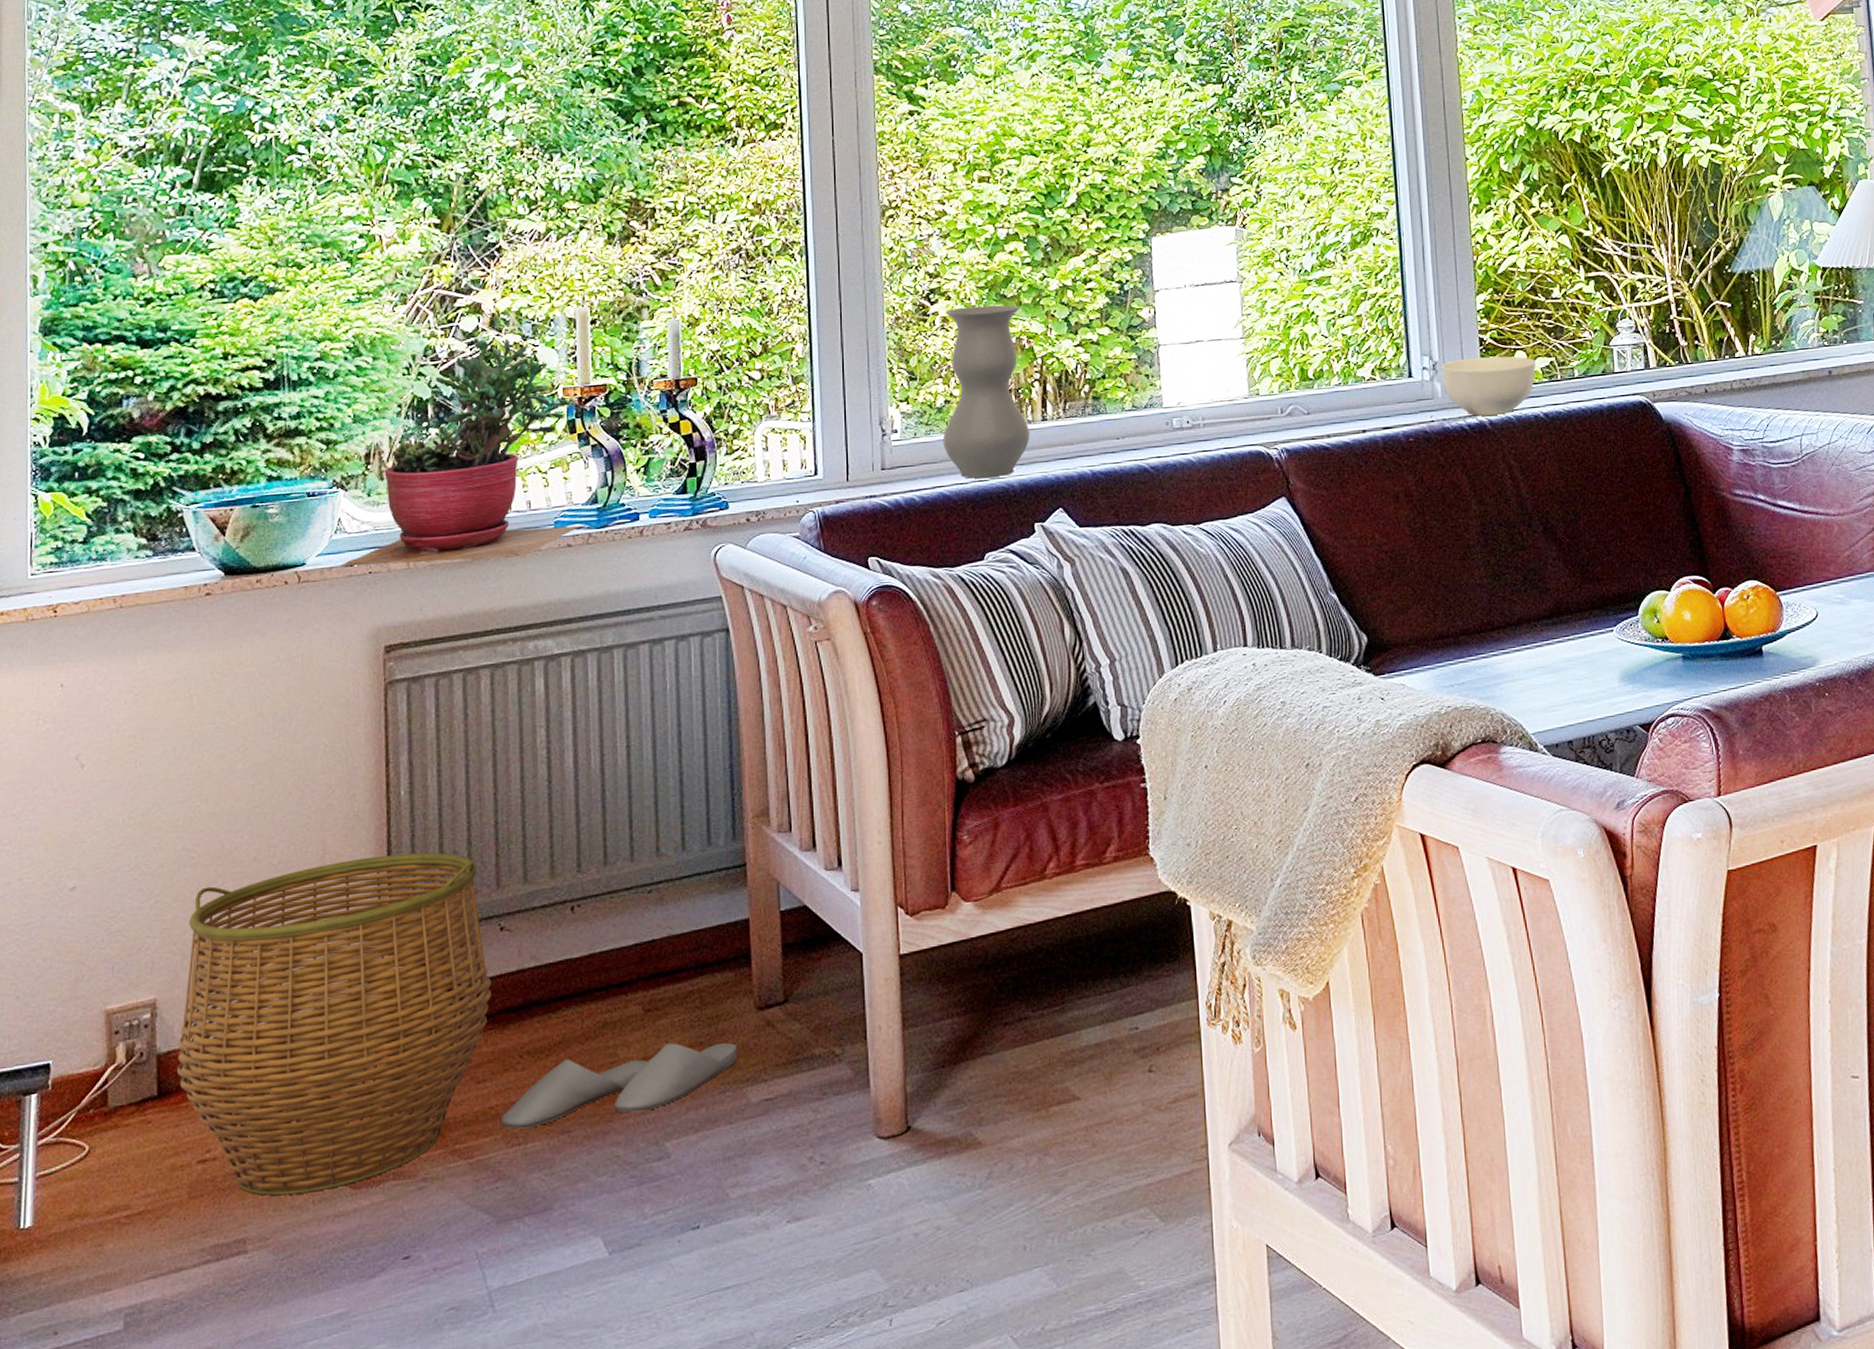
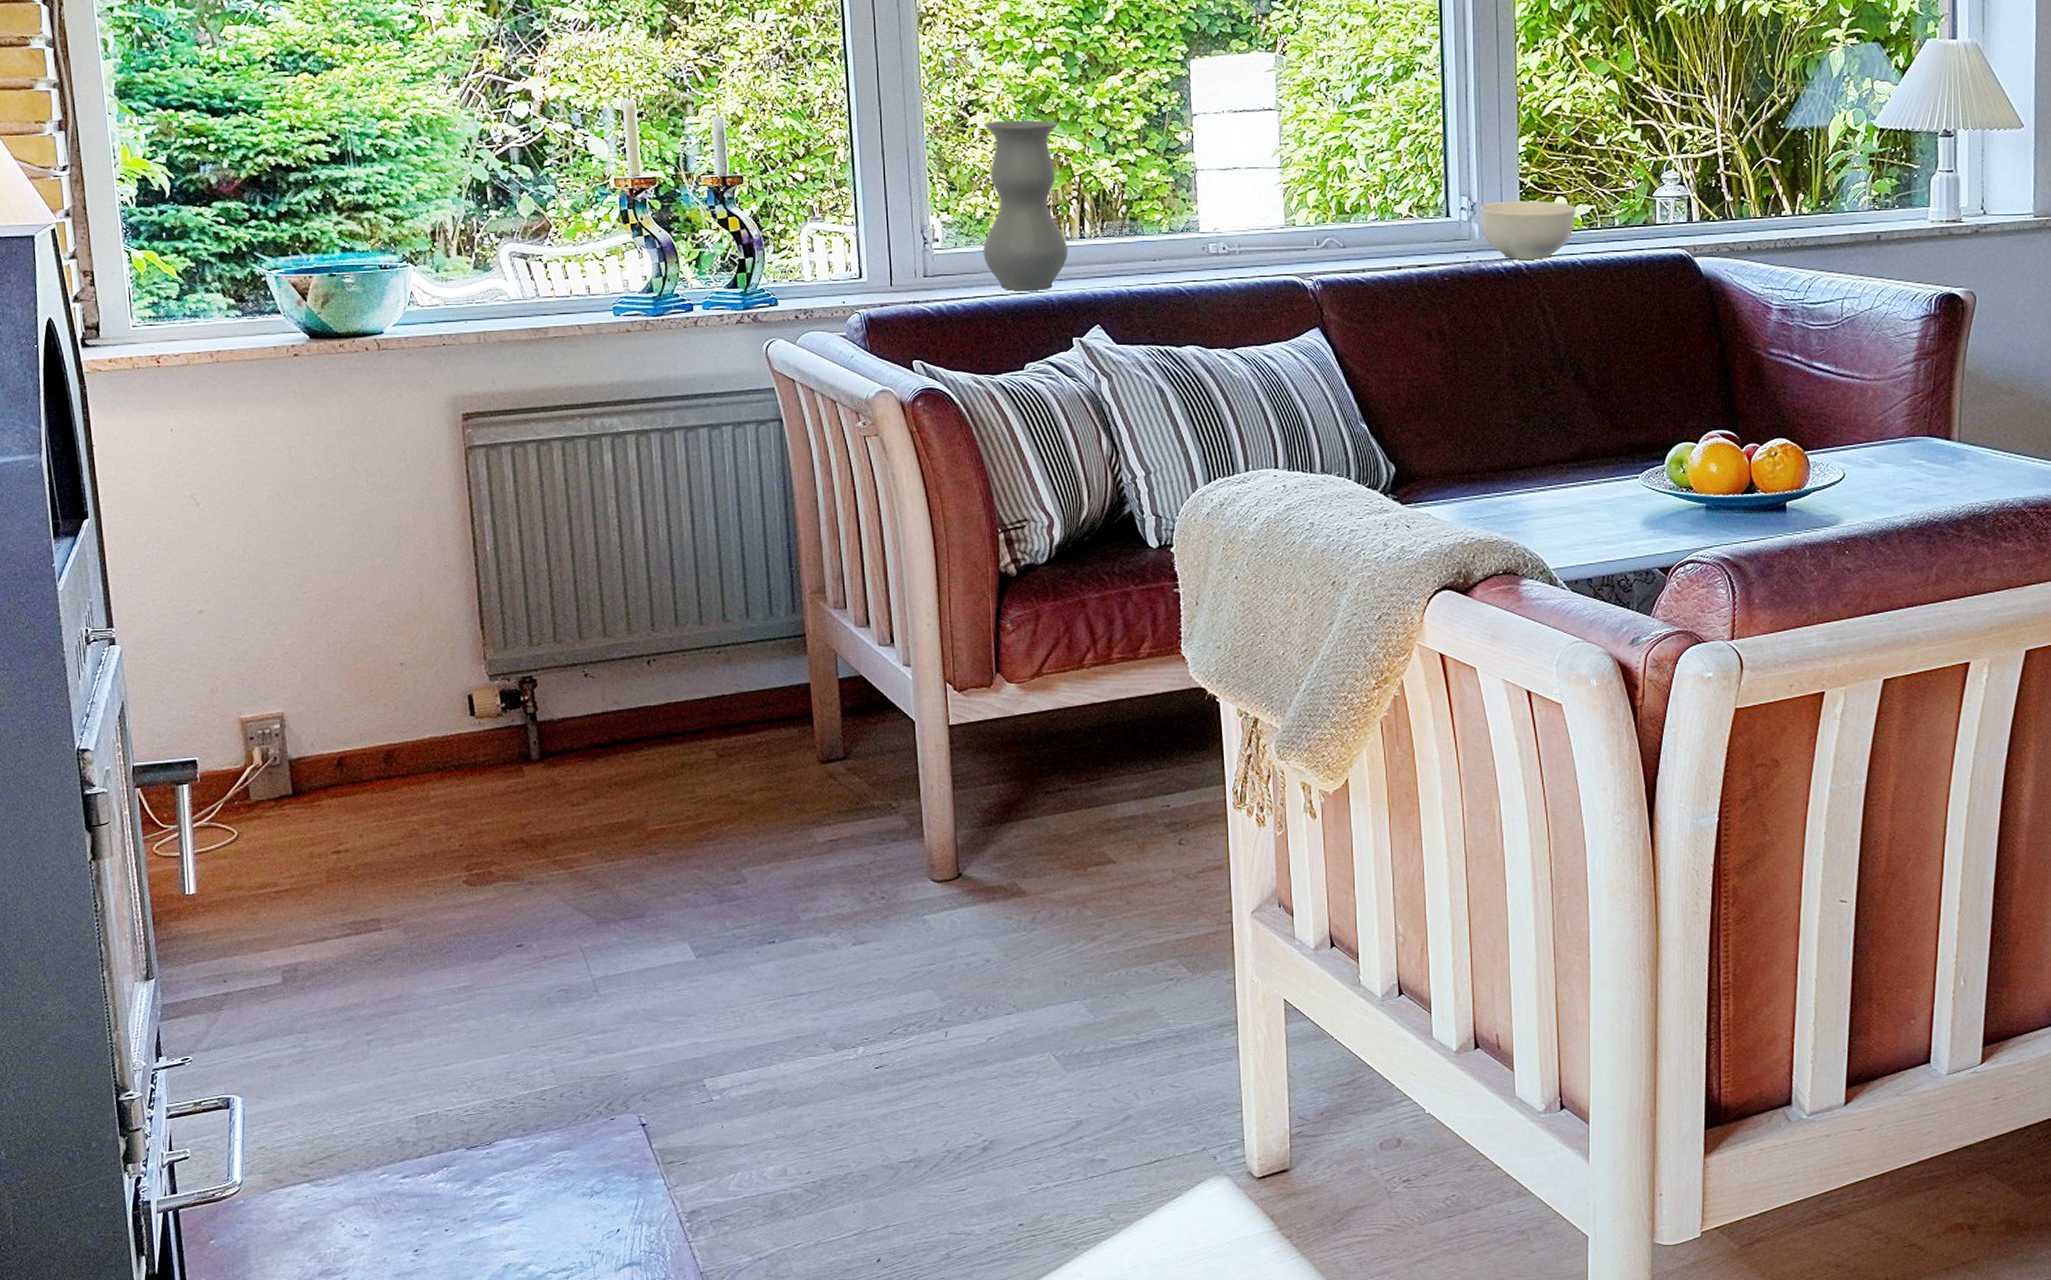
basket: present [176,852,491,1196] -> none [305,603,580,886]
succulent plant: present [340,338,580,566] -> none [415,126,638,340]
slippers: present [500,1042,738,1130] -> none [594,785,804,848]

